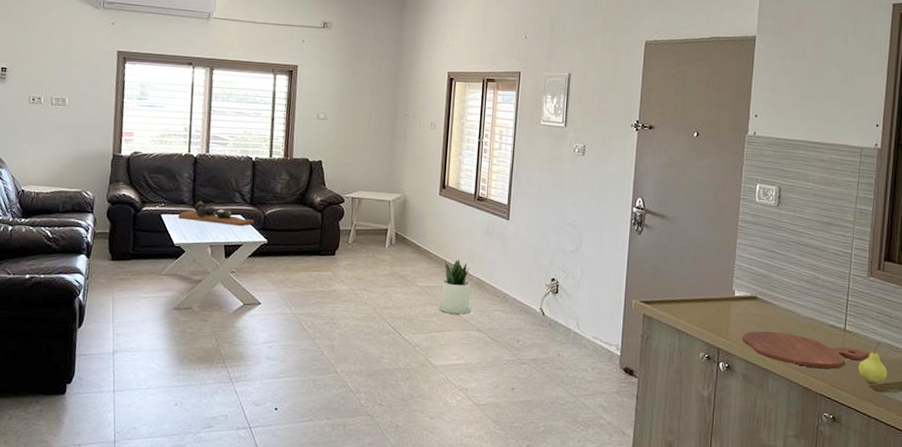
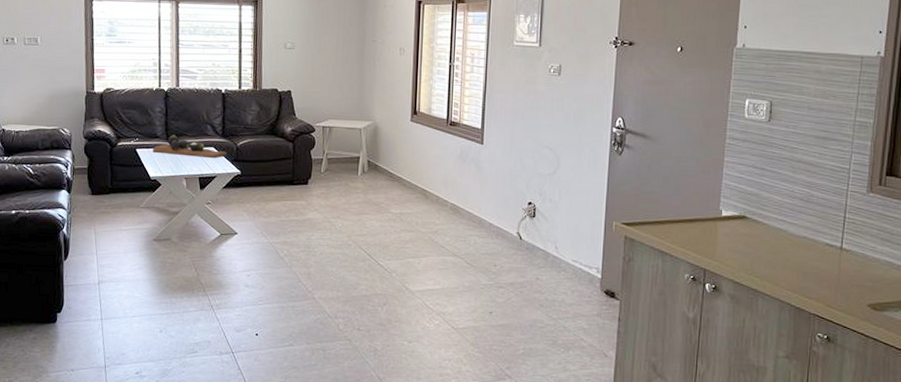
planter: present [438,259,472,314] -> none [413,185,447,240]
cutting board: present [742,331,870,369] -> none [729,251,869,288]
fruit: present [858,342,888,385] -> none [855,260,888,305]

